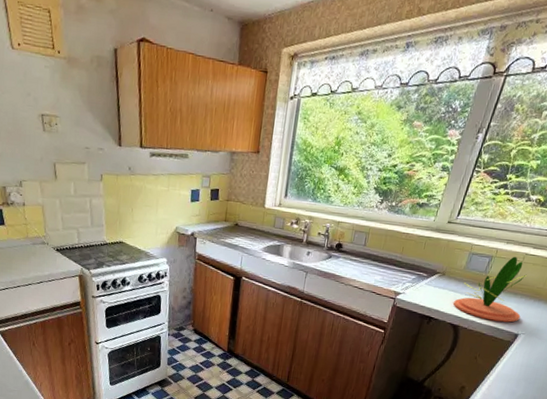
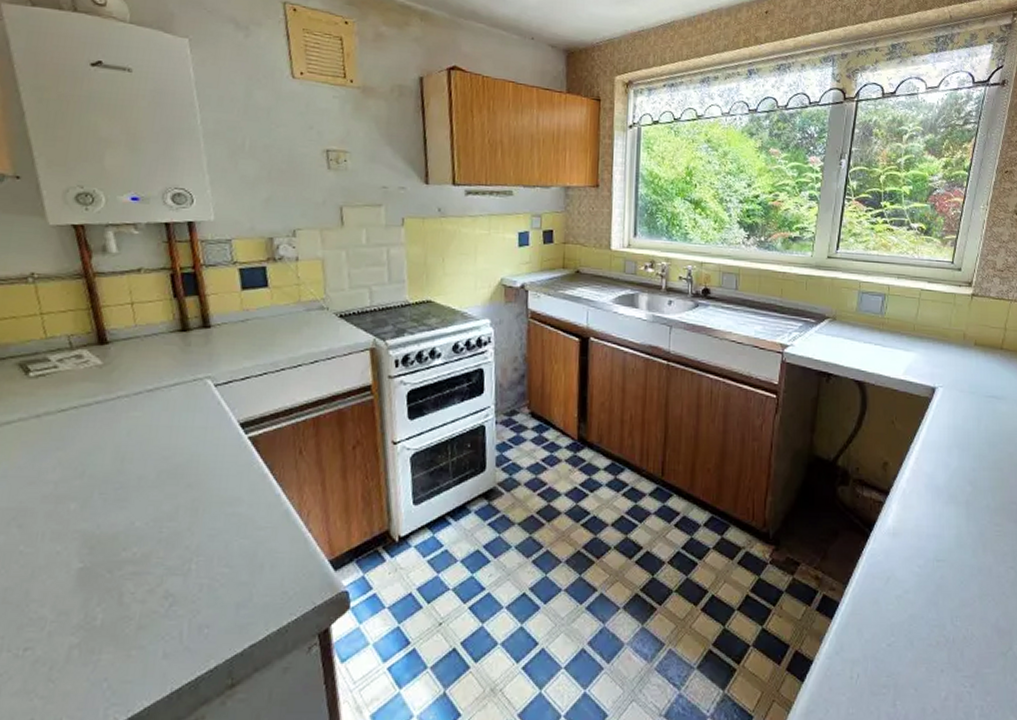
plant: present [453,256,527,323] -> none [853,293,933,373]

